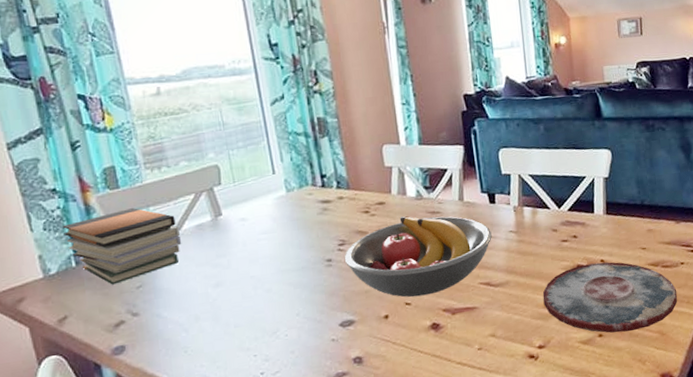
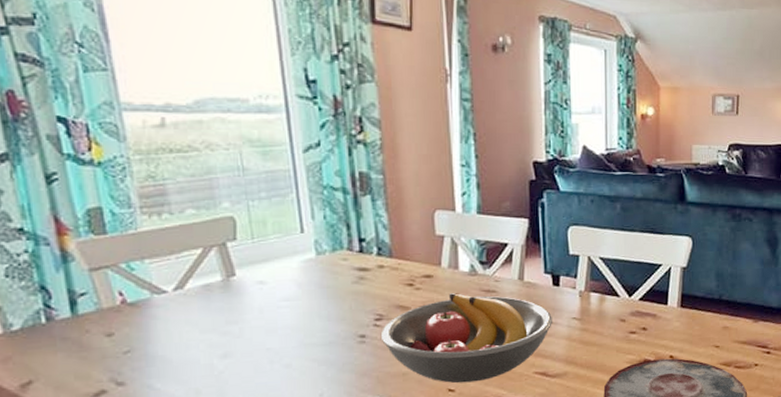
book stack: present [61,208,182,285] -> none [29,259,184,348]

